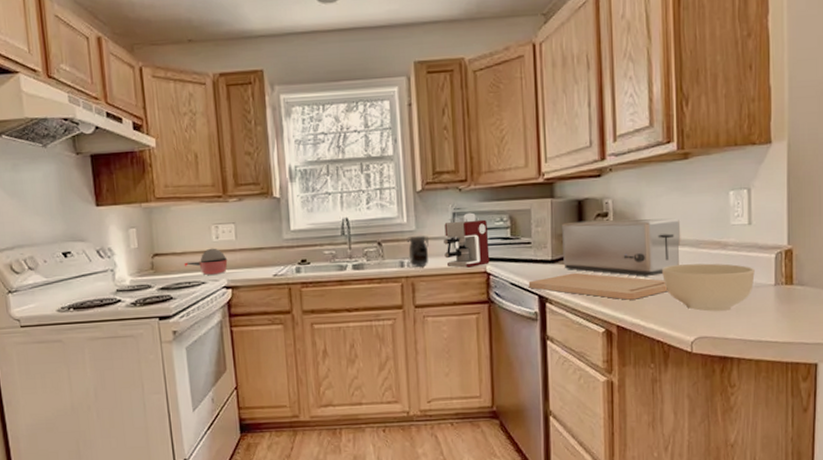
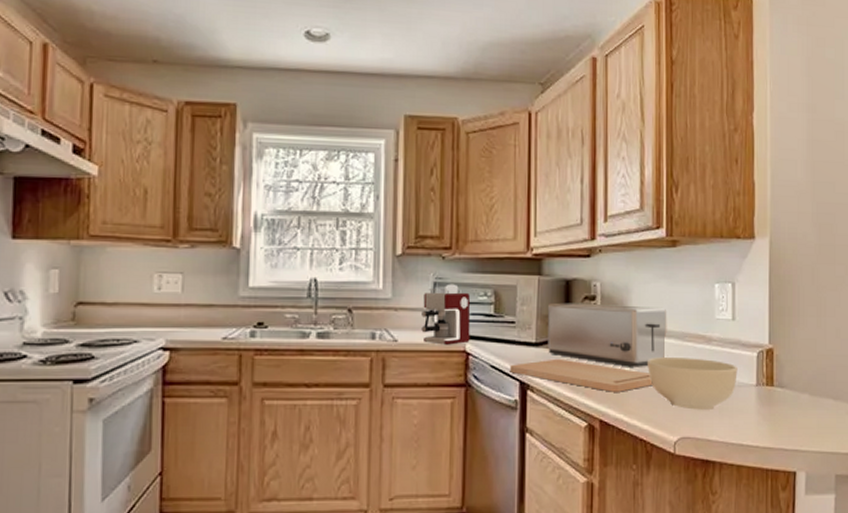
saucepan: present [184,248,228,275] -> none [114,300,169,332]
jar: present [406,235,430,267] -> none [380,304,406,340]

